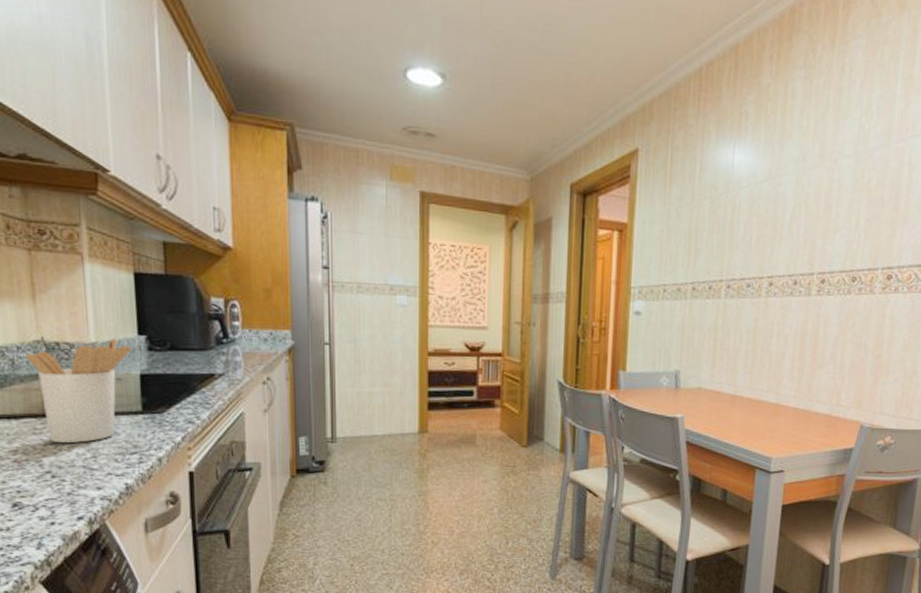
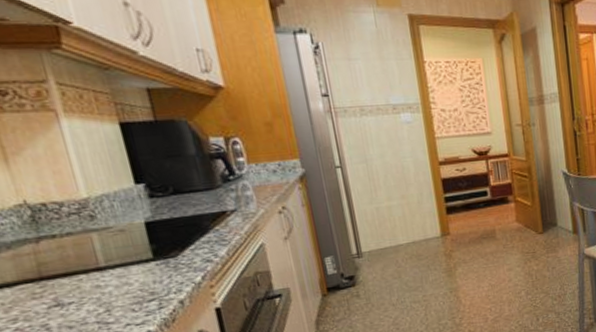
utensil holder: present [26,337,132,444] -> none [8,190,131,304]

